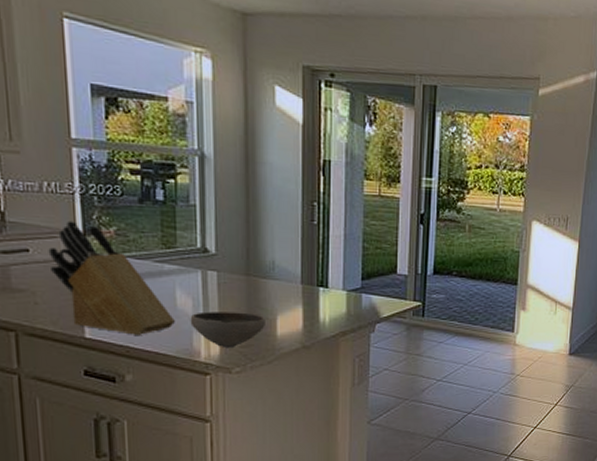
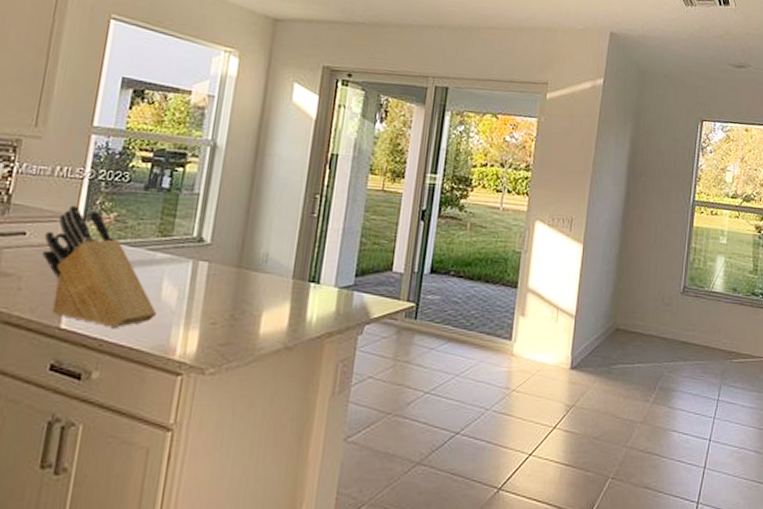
bowl: present [190,311,265,349] -> none [171,304,250,347]

